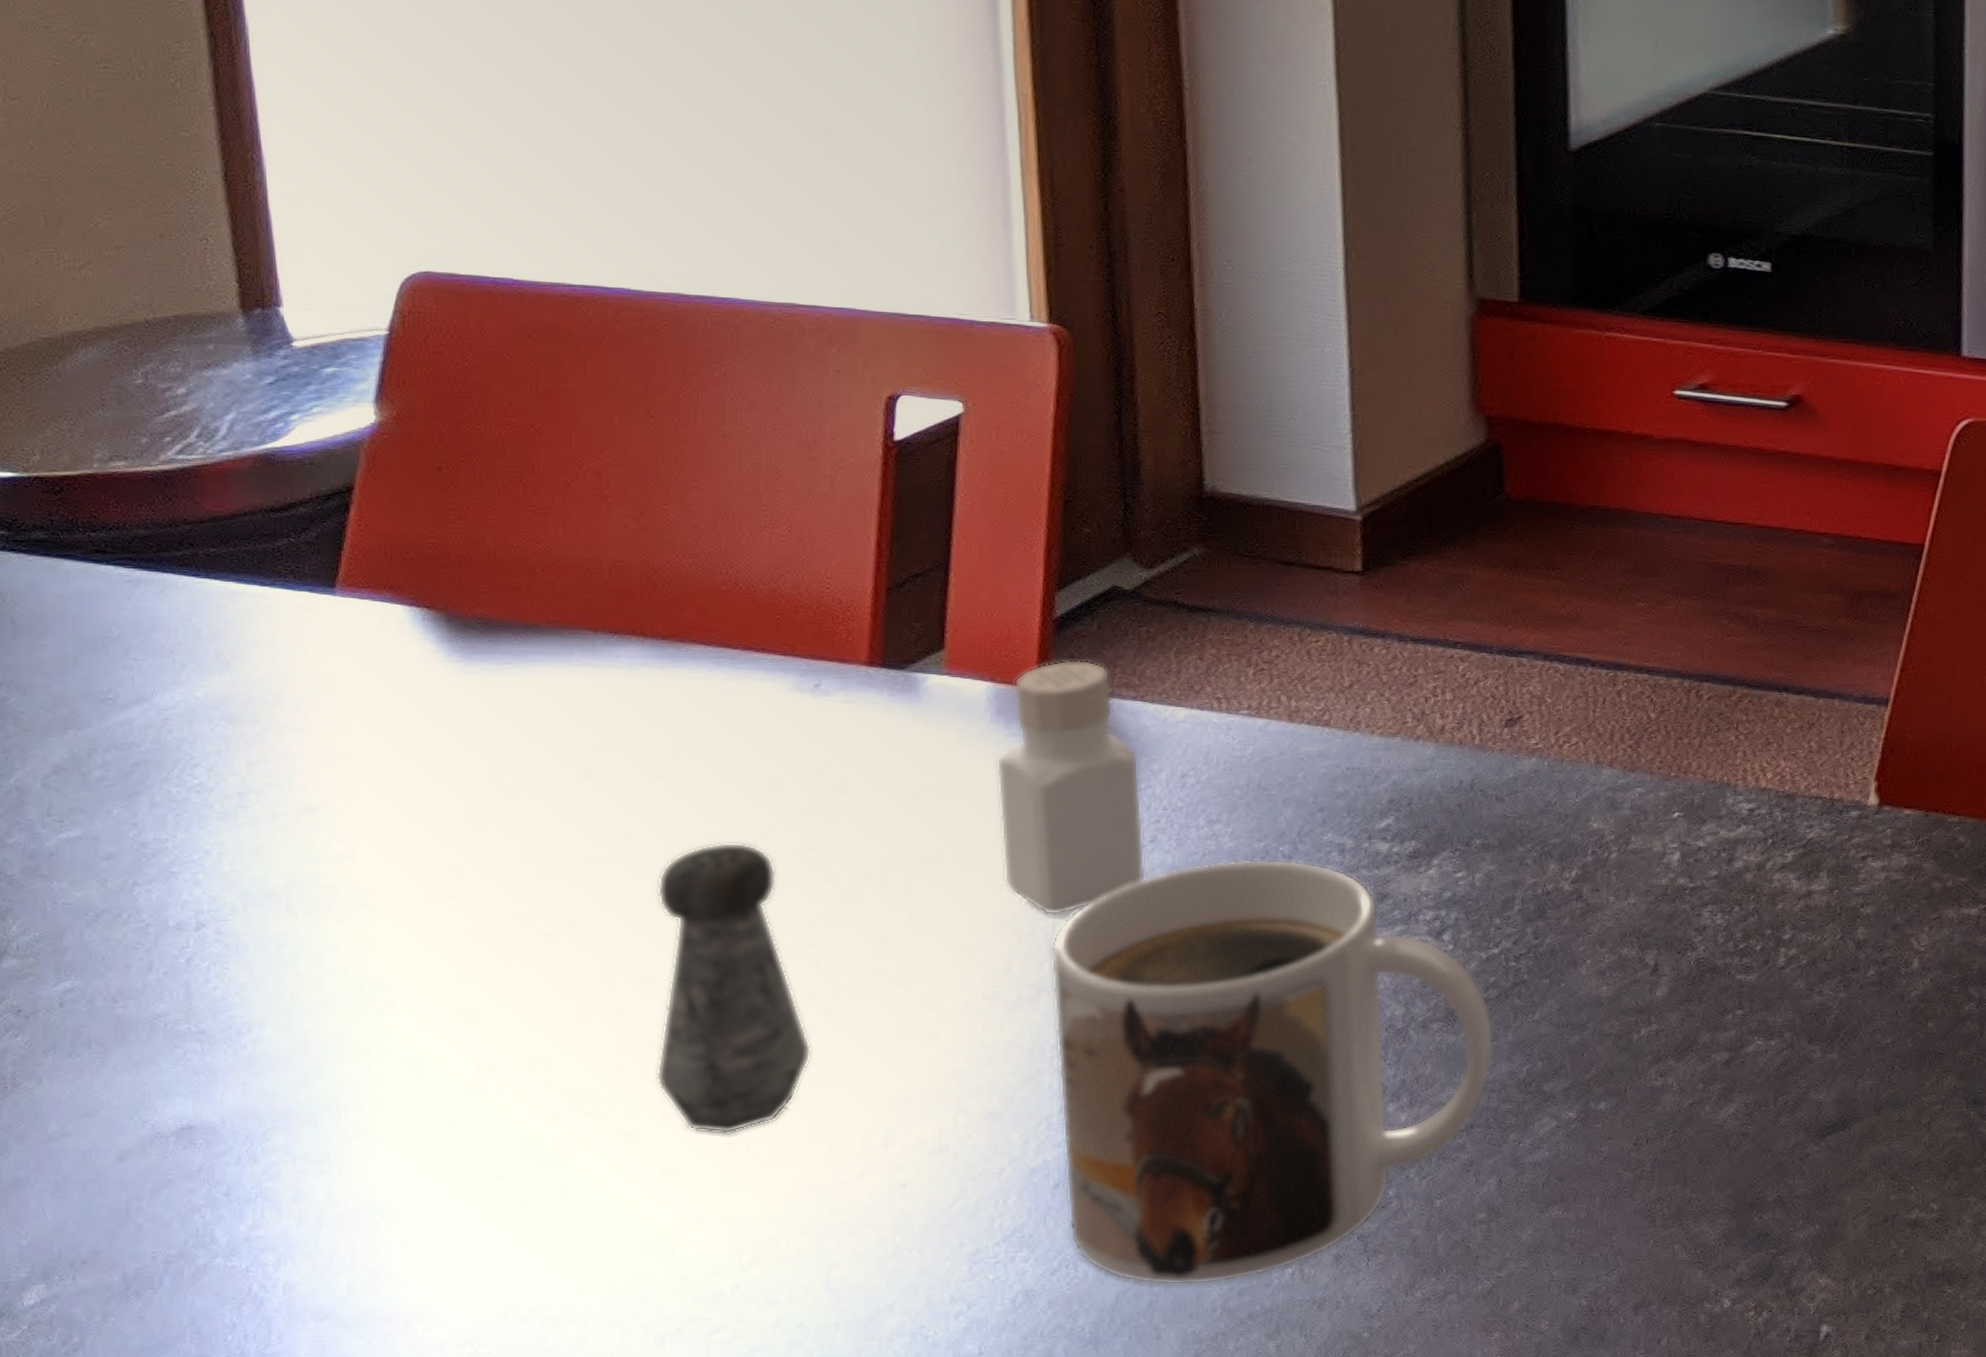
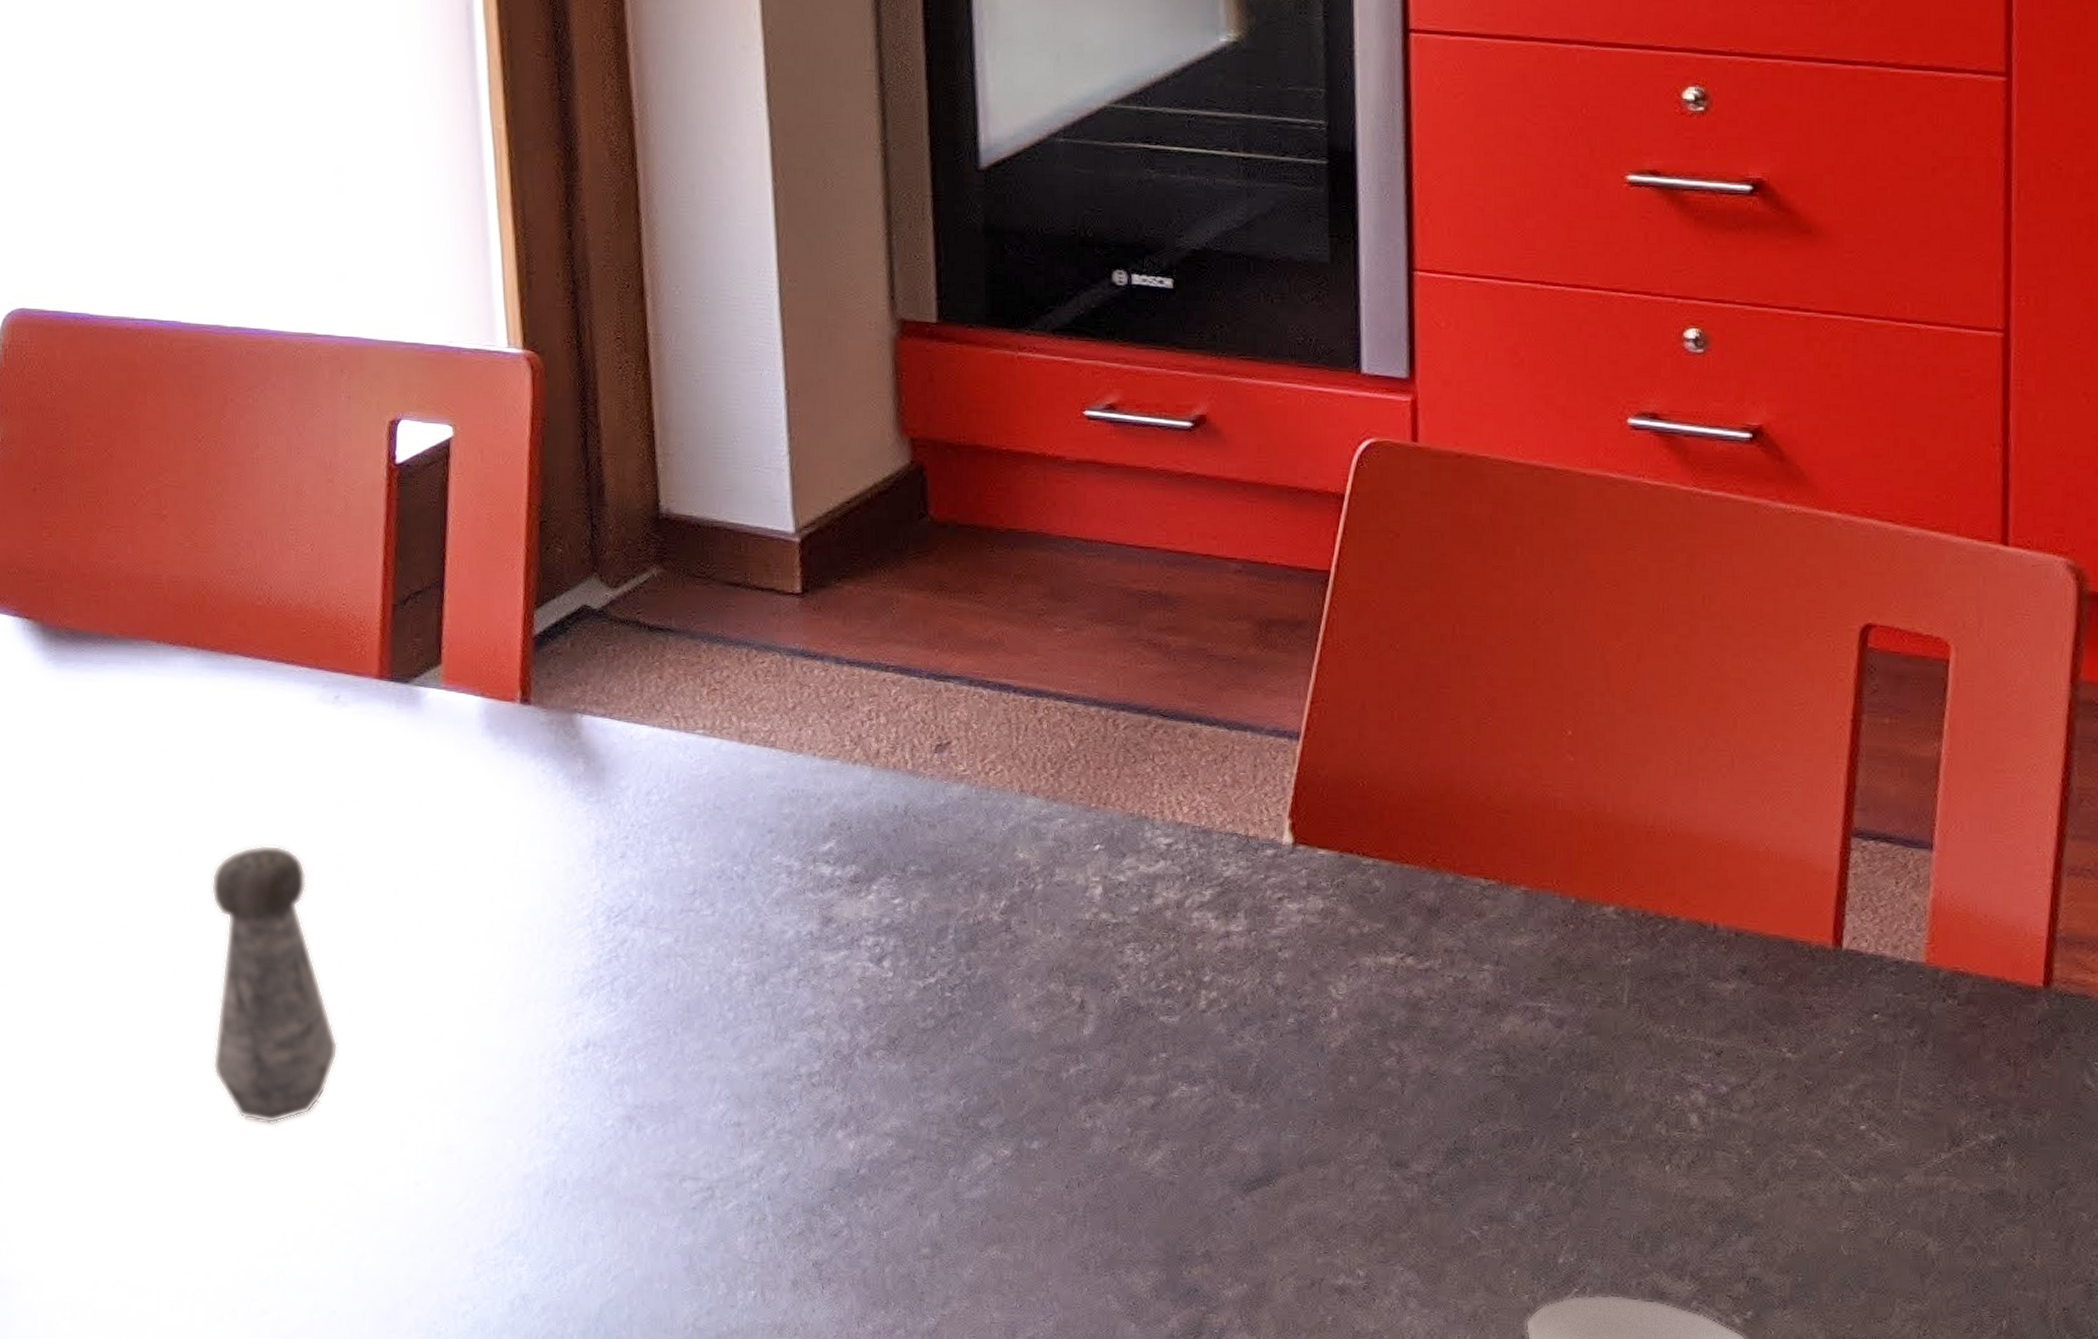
pepper shaker: present [996,660,1148,916] -> none [487,677,619,927]
mug: present [1051,859,1495,1286] -> none [537,878,933,1301]

